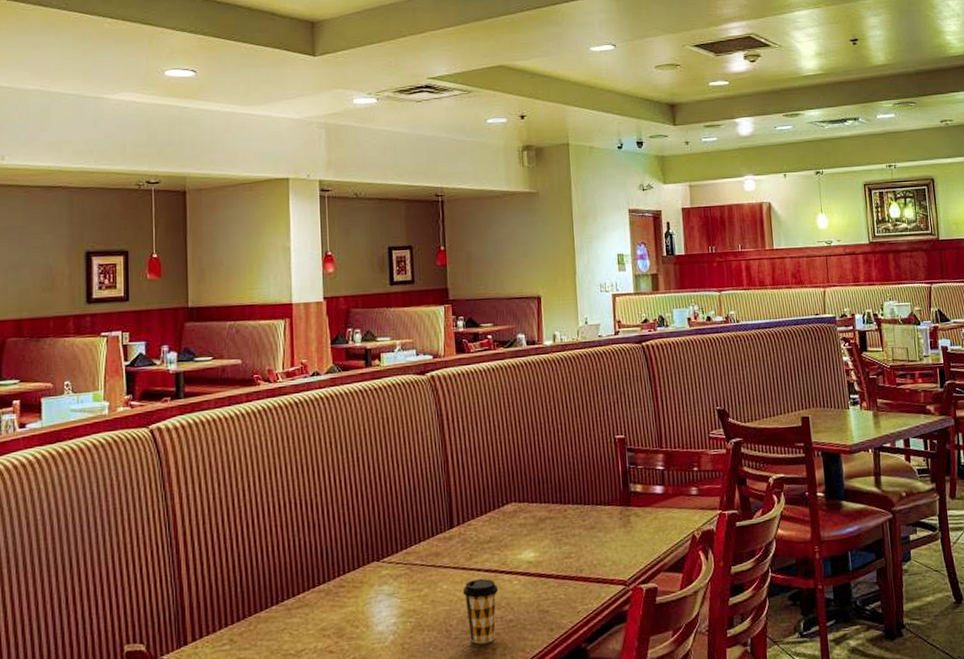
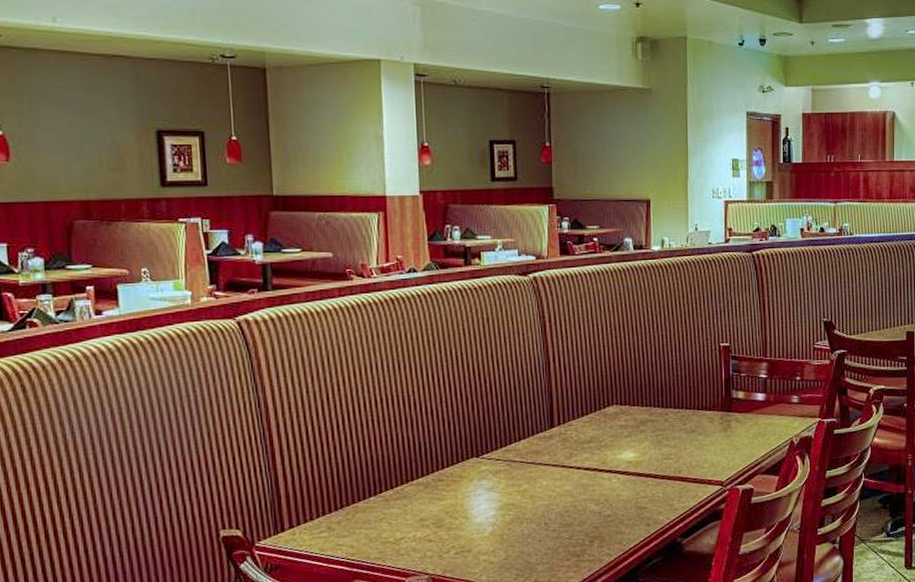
coffee cup: present [462,578,498,644] -> none [562,476,597,537]

